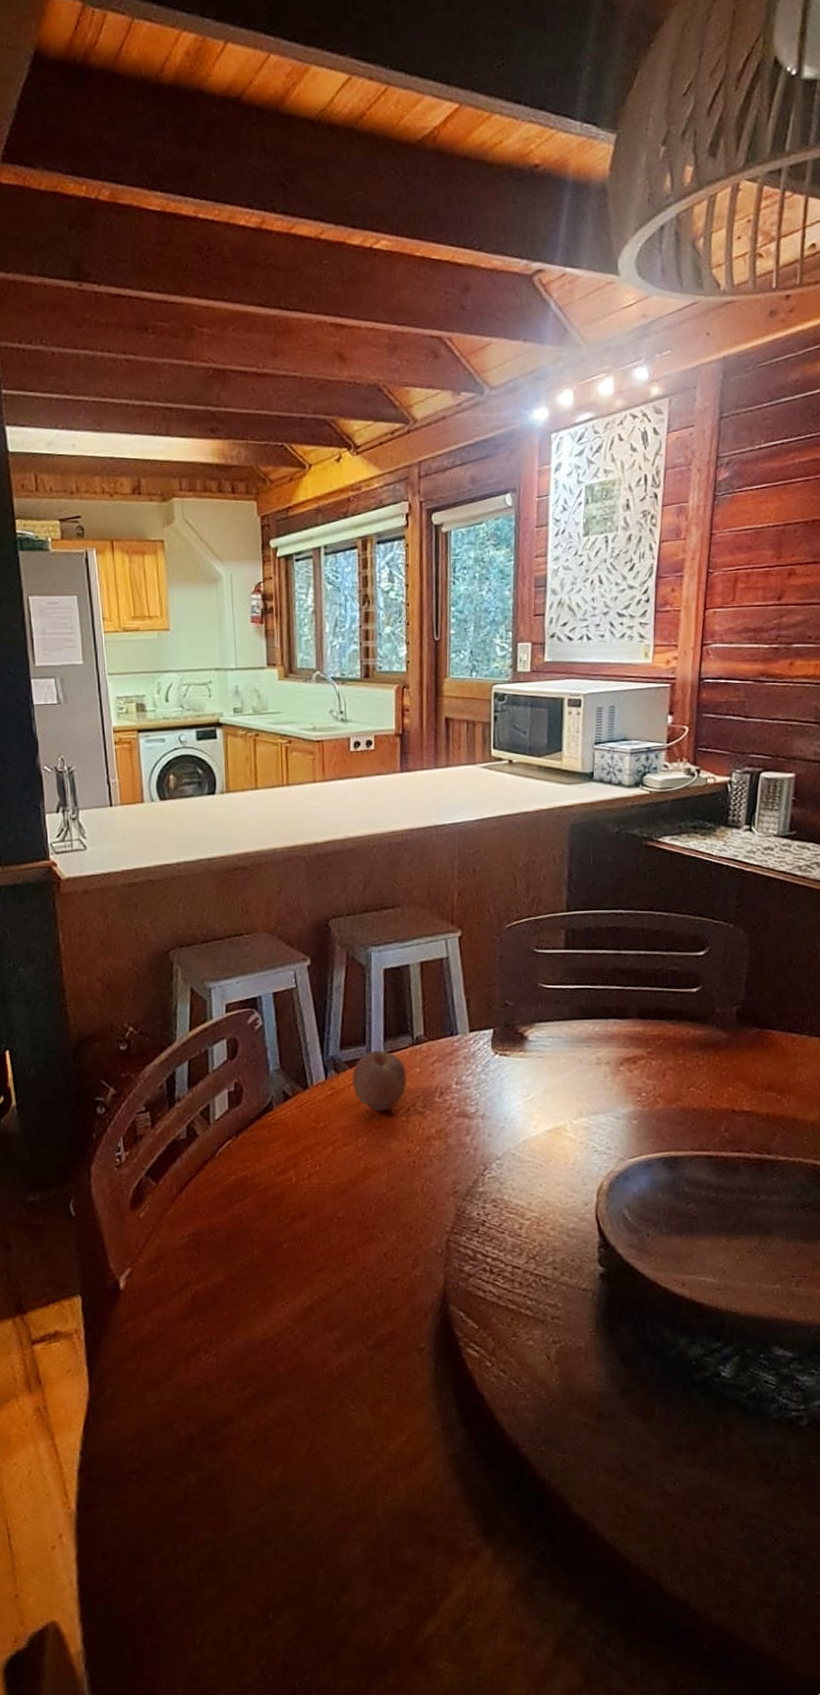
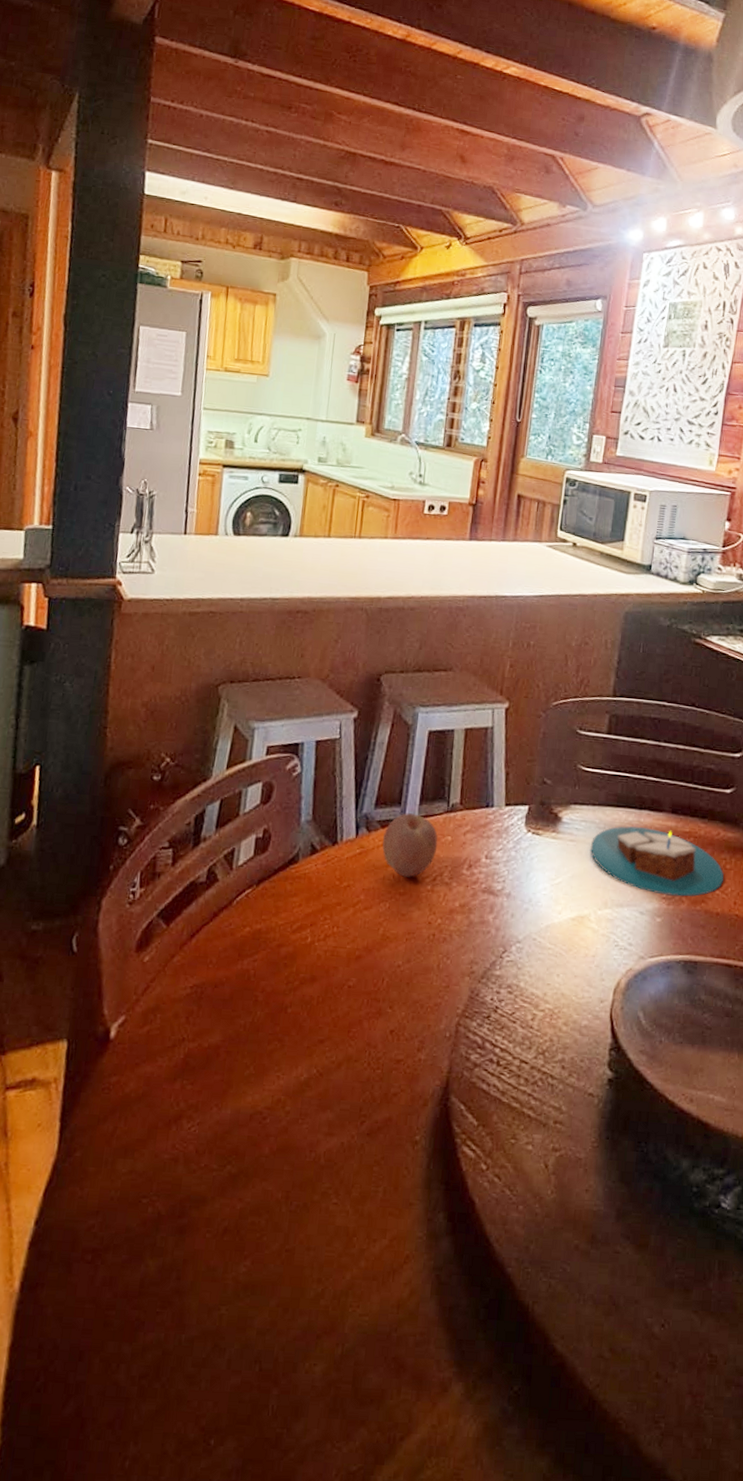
candle: none [559,1035,698,1098] -> present [590,826,725,897]

